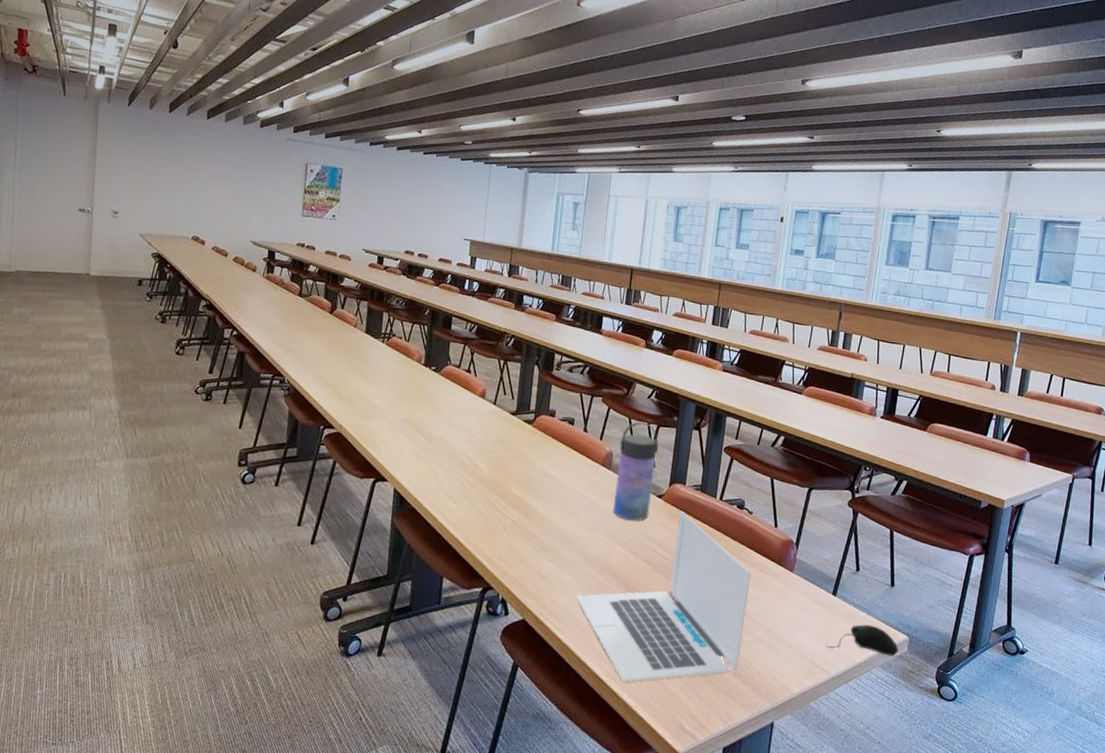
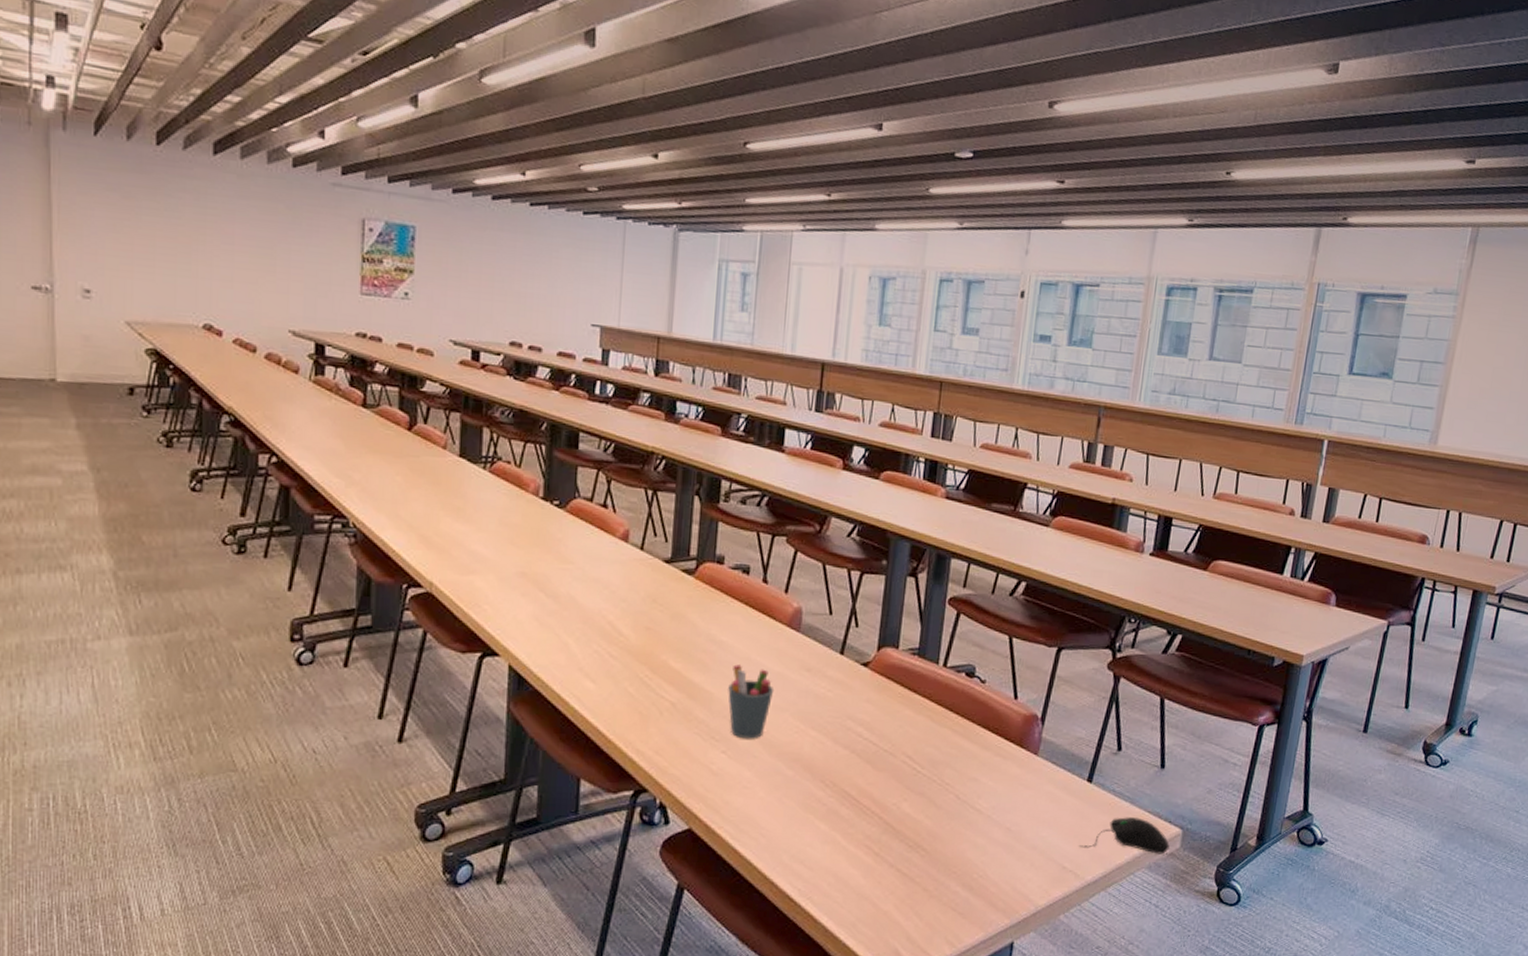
pen holder: none [555,493,591,551] -> present [728,664,774,739]
laptop: present [575,511,751,682] -> none [757,683,984,902]
water bottle: present [613,421,659,521] -> none [804,567,863,697]

